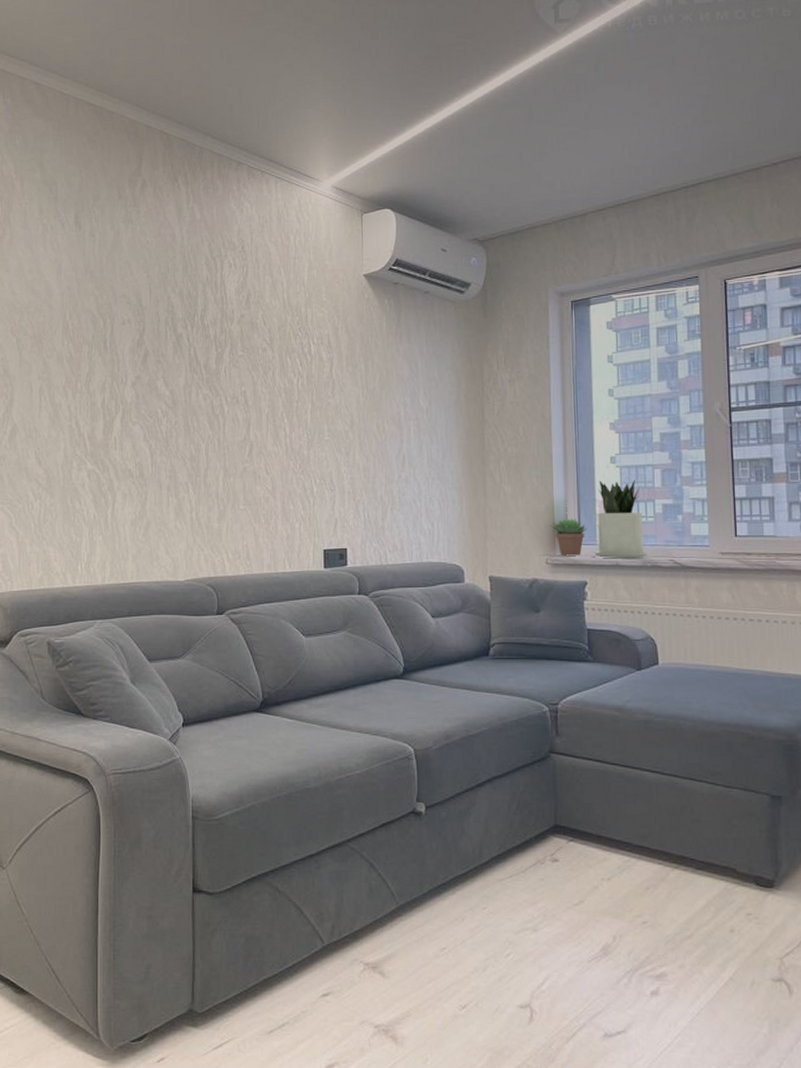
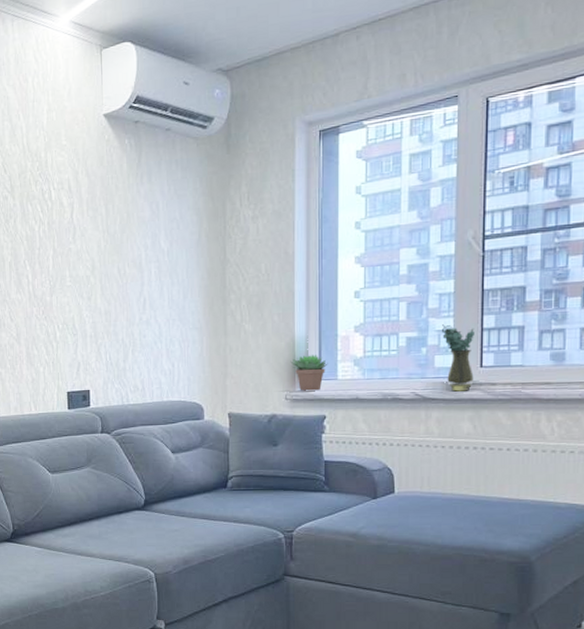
planter: present [594,480,649,558] -> none [334,314,390,392]
vase: none [696,493,730,560] -> present [442,324,474,392]

